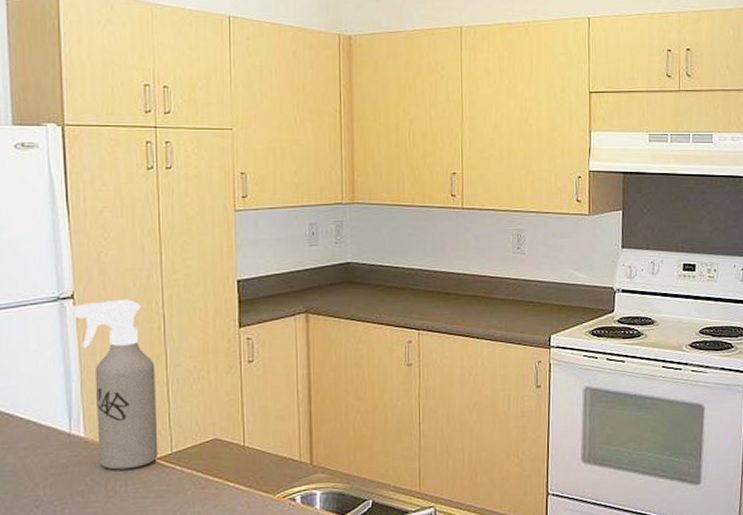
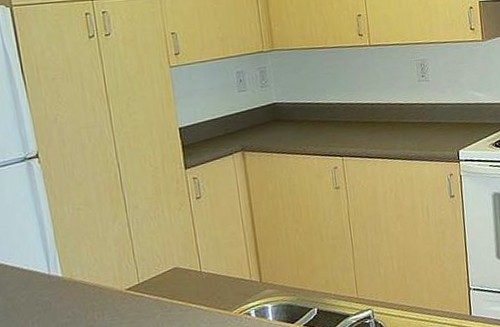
spray bottle: present [74,299,158,470] -> none [40,153,128,303]

